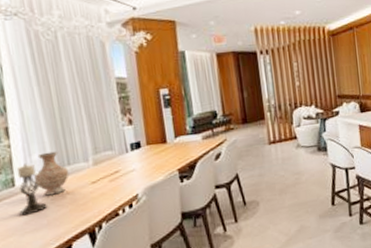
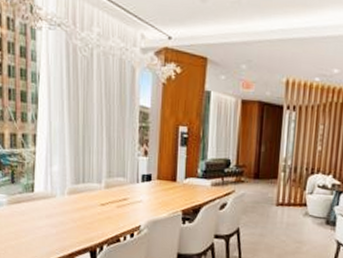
candle holder: present [15,163,48,216] -> none [34,172,58,222]
vase: present [33,151,69,196] -> none [51,166,82,208]

